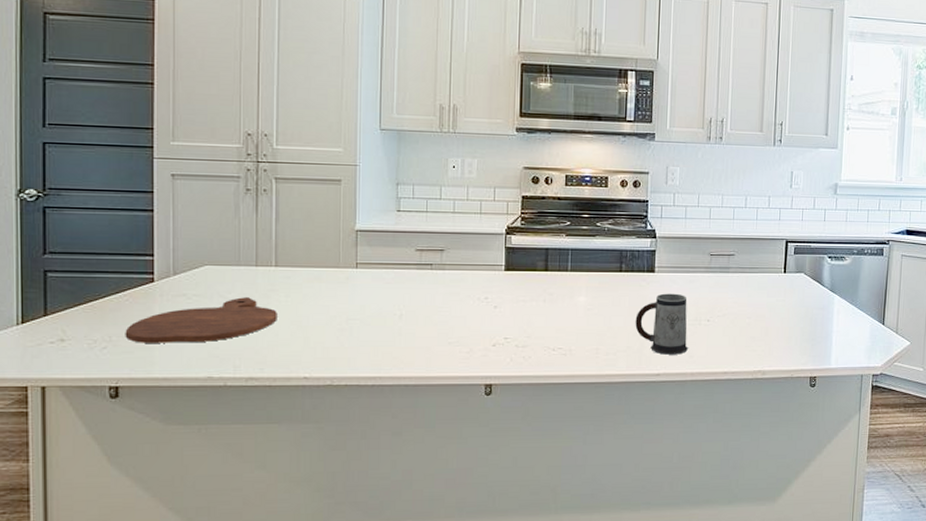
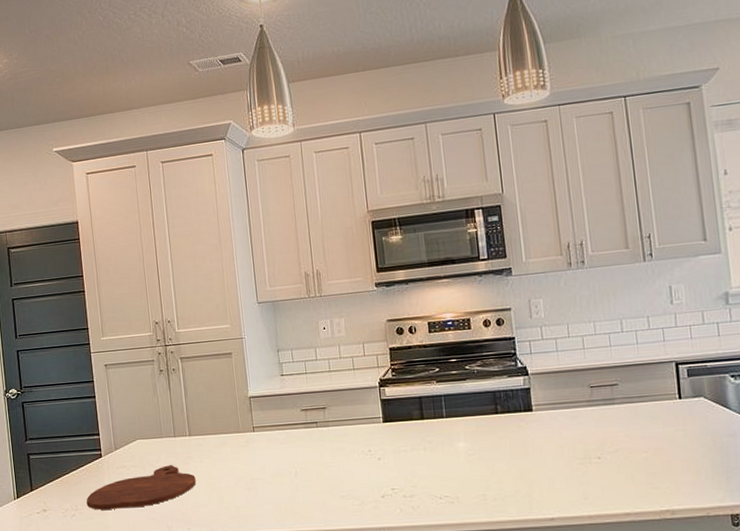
mug: present [635,293,688,355] -> none [519,431,581,498]

